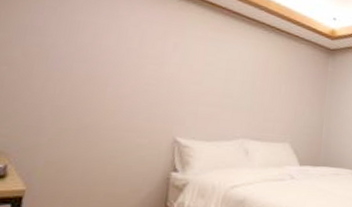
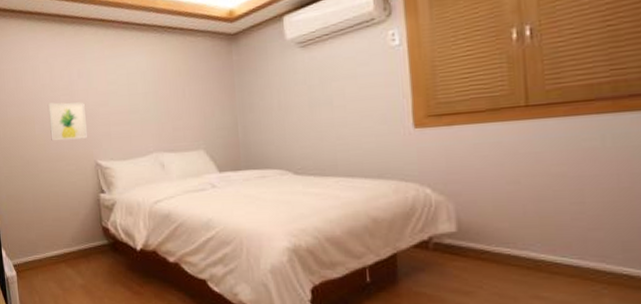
wall art: none [124,68,175,113] -> present [48,102,88,141]

